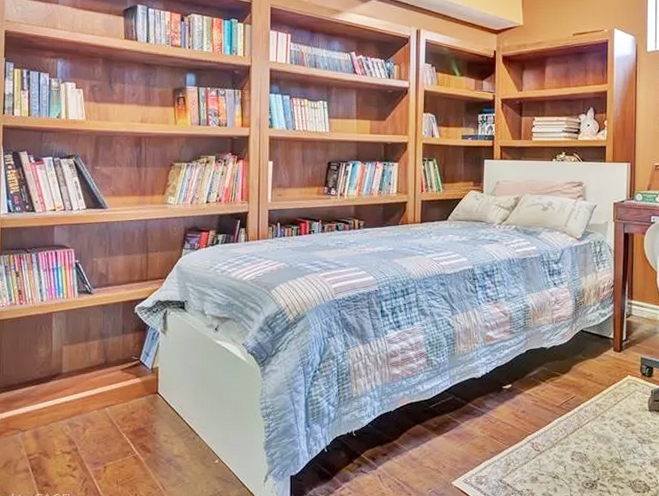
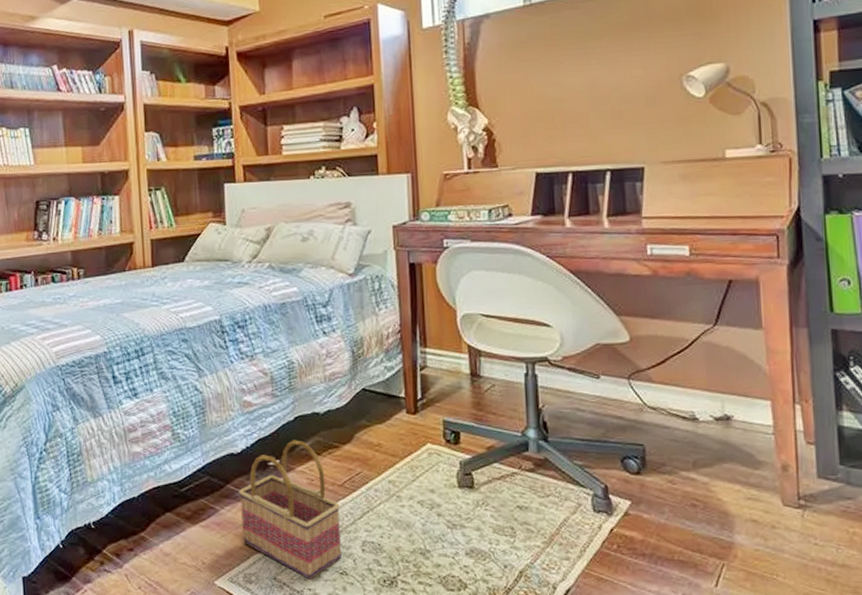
basket: none [477,369,557,482] -> present [239,440,342,579]

